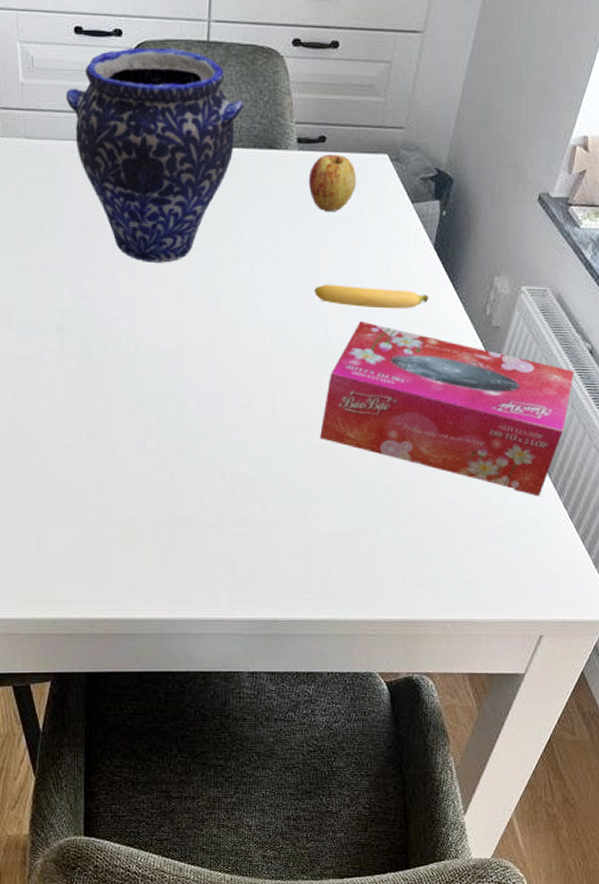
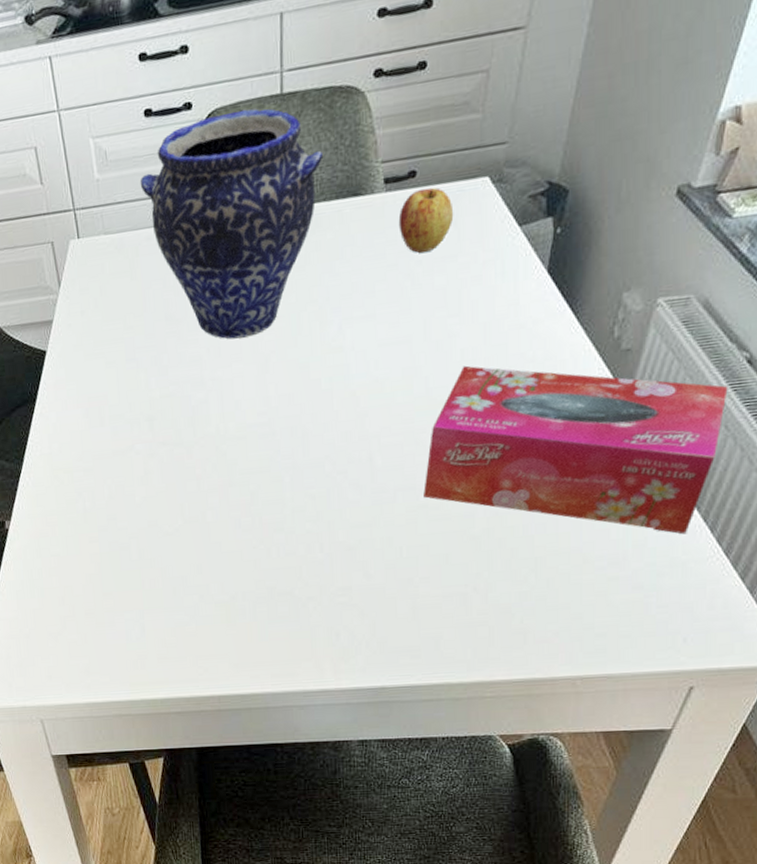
banana: present [314,284,429,309] -> none [411,324,543,352]

